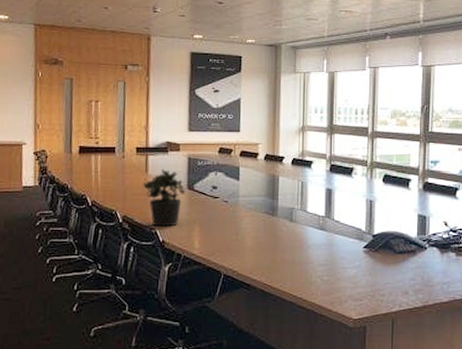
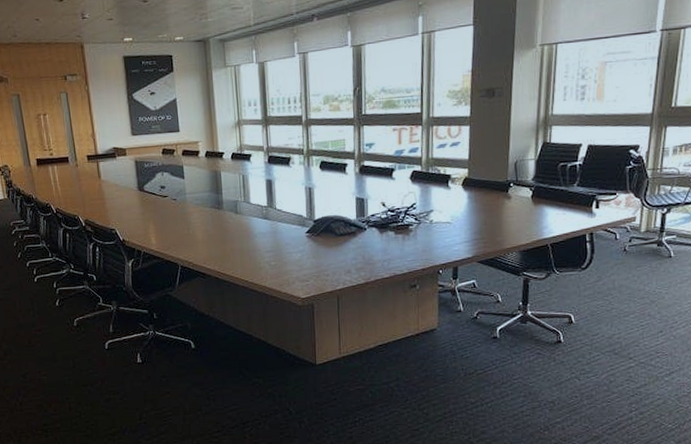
potted plant: present [143,169,186,227] -> none [98,174,137,228]

